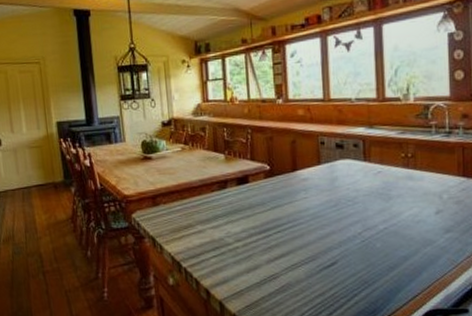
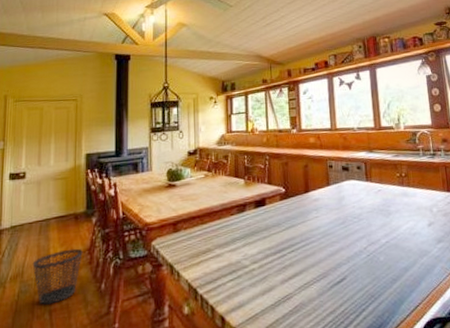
wastebasket: none [21,216,66,266] -> present [32,248,83,305]

